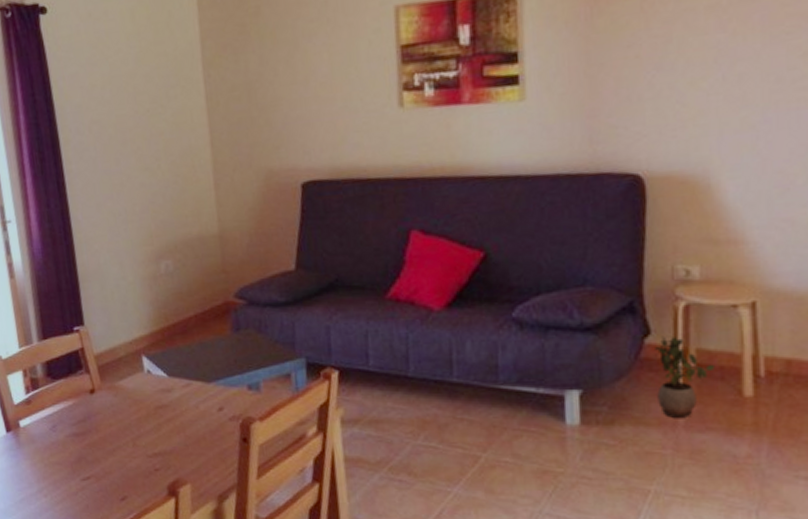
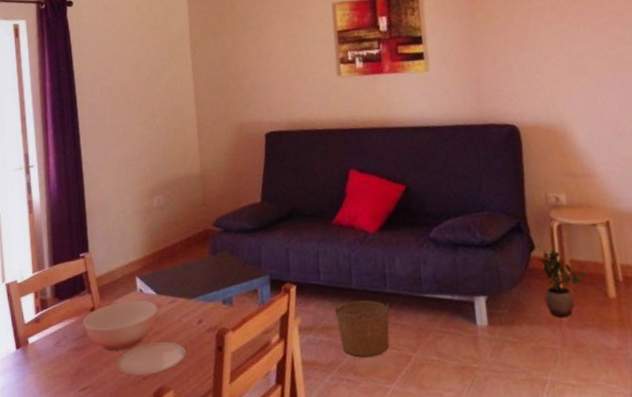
bowl: none [81,382,170,438] -> present [83,300,158,351]
plate: none [123,431,205,467] -> present [116,342,186,376]
basket: none [385,390,455,456] -> present [333,300,390,358]

